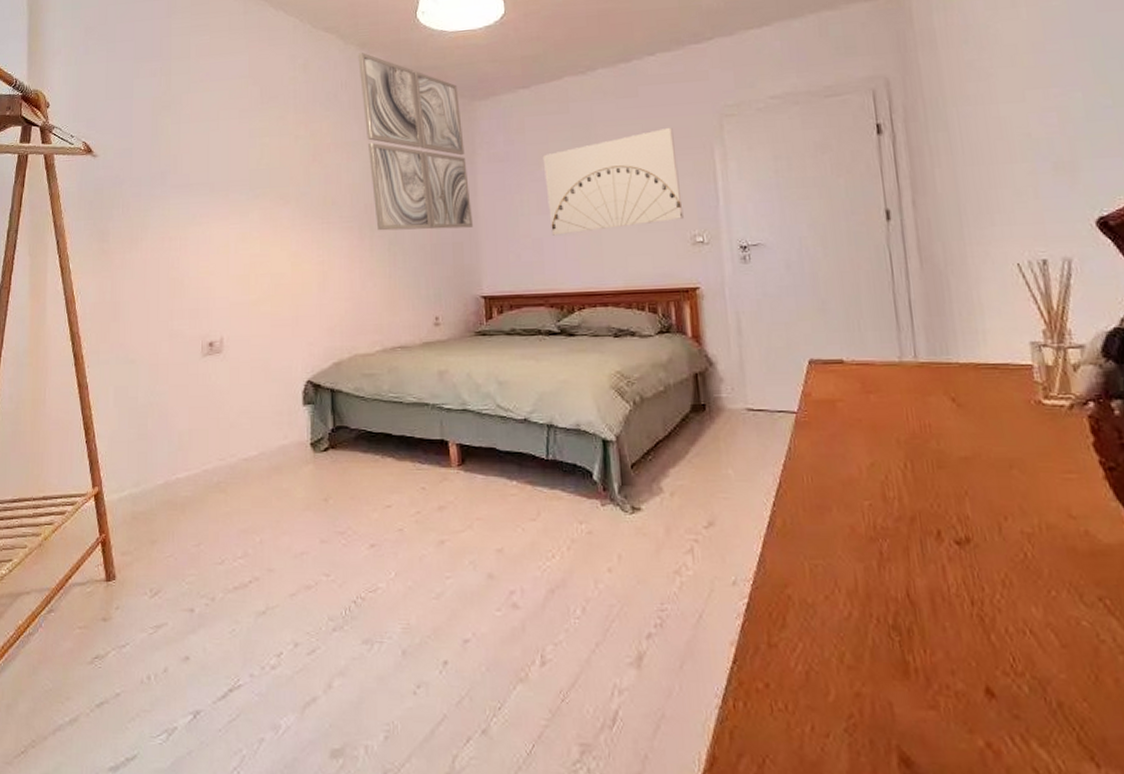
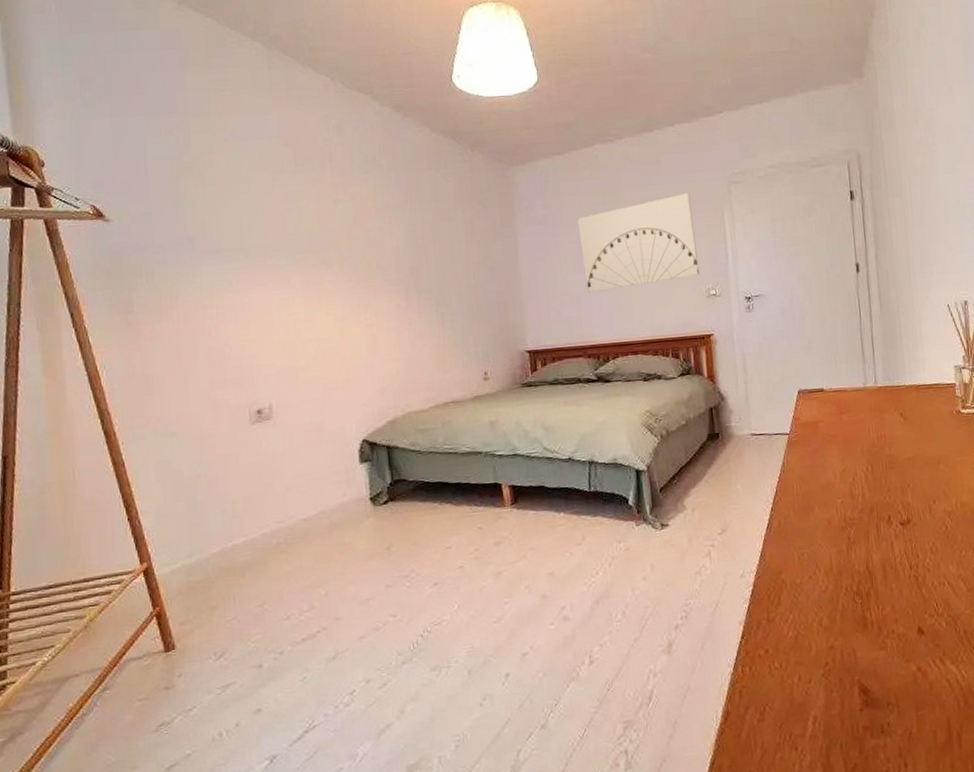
wall art: present [358,52,474,231] -> none [394,114,517,293]

